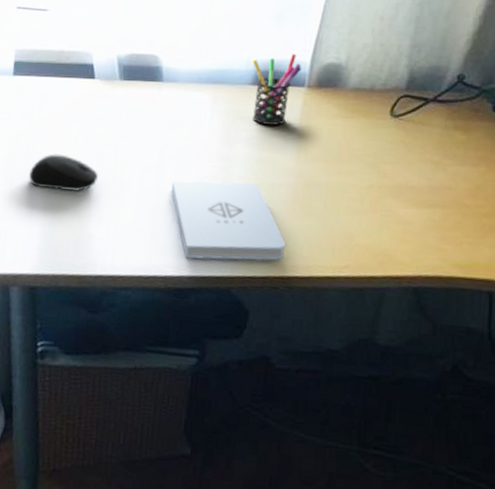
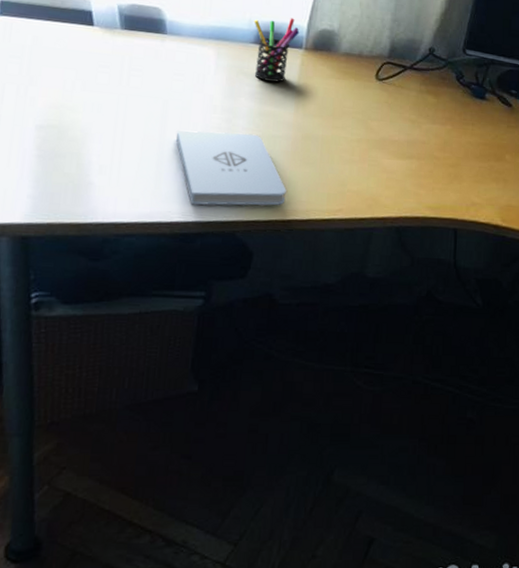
computer mouse: present [28,154,99,192] -> none [18,99,99,139]

